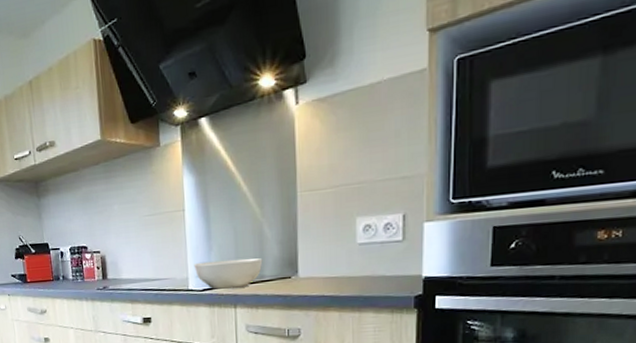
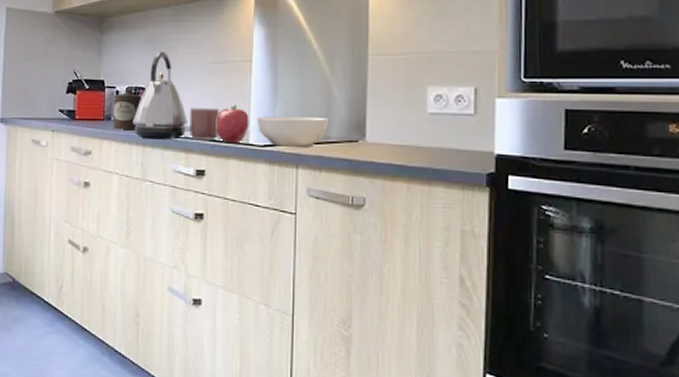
canister: none [59,249,85,289] -> present [113,89,141,131]
kettle: none [79,209,131,294] -> present [133,51,189,140]
mug: none [131,258,161,291] -> present [188,107,220,141]
fruit: none [156,253,188,291] -> present [216,104,249,144]

